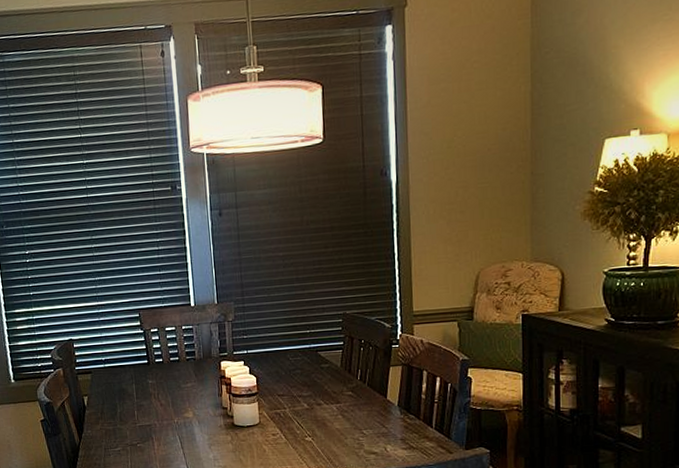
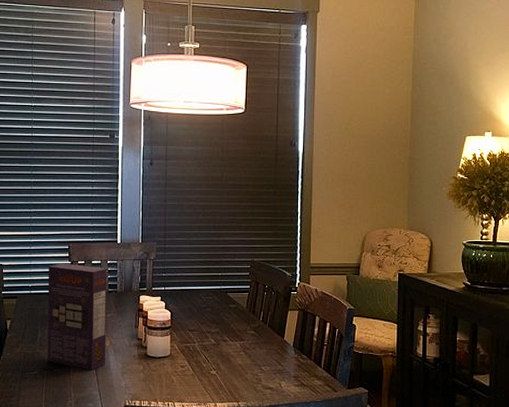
cereal box: none [120,332,191,444] -> present [47,263,107,370]

